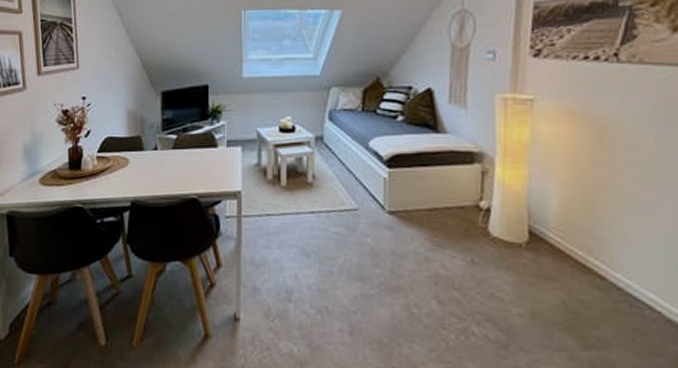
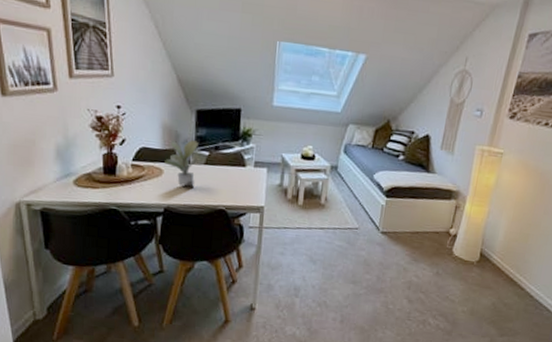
potted plant: none [131,124,165,177] -> present [165,140,198,189]

